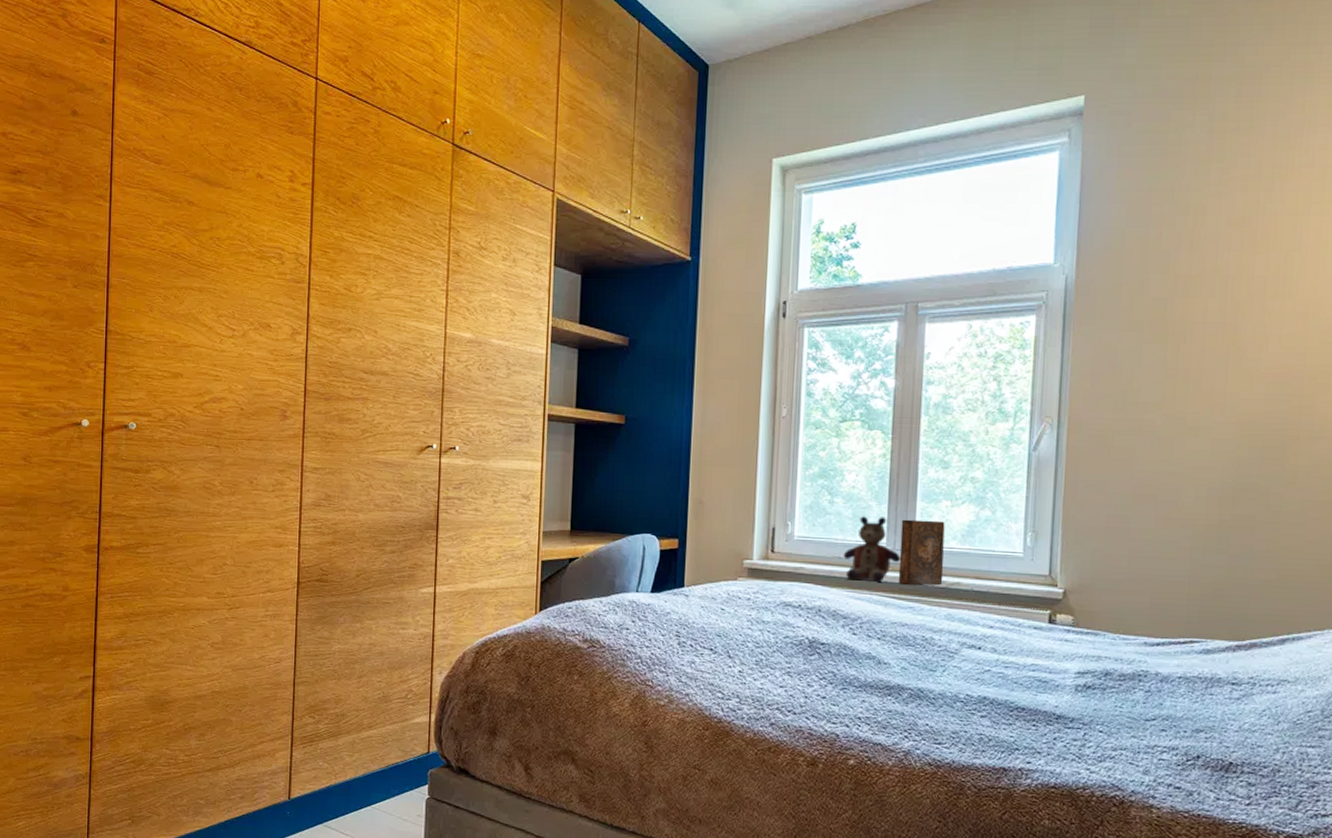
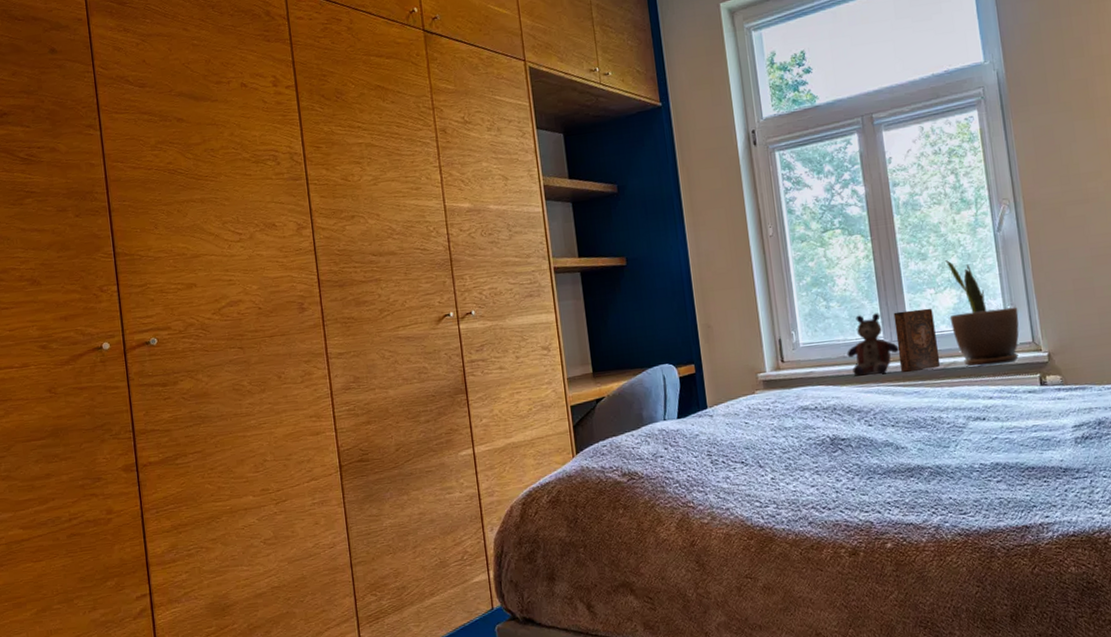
potted plant: none [962,471,1040,593] -> present [945,259,1019,367]

